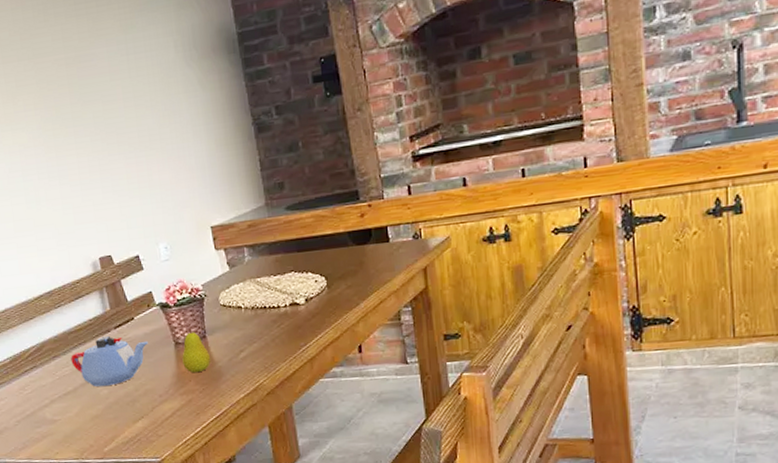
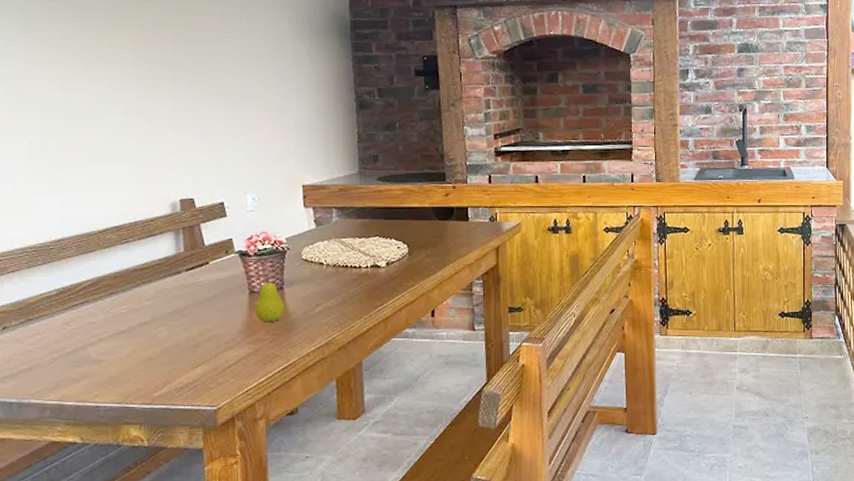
teapot: present [71,336,148,387] -> none [130,278,221,329]

